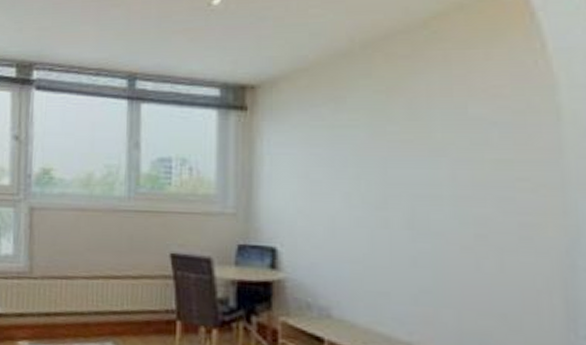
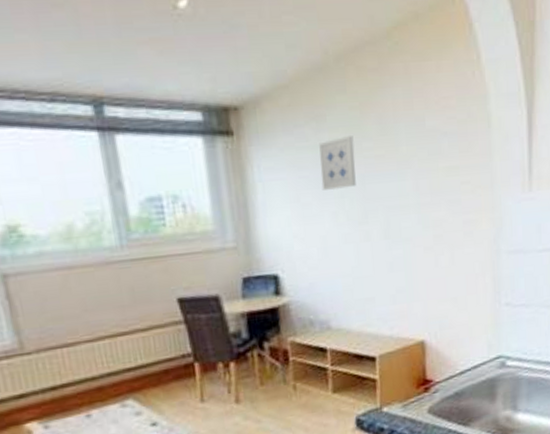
wall art: none [335,119,377,171] -> present [319,136,356,191]

